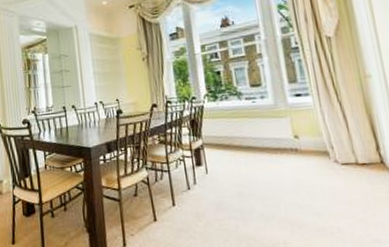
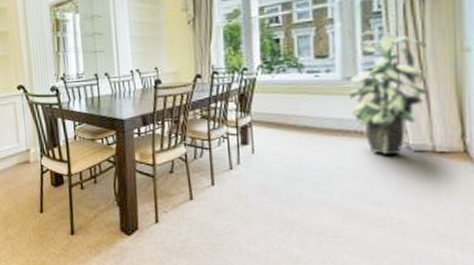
indoor plant: none [274,62,346,169] -> present [342,30,430,154]

